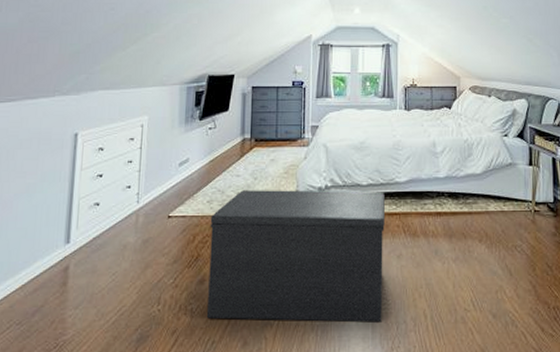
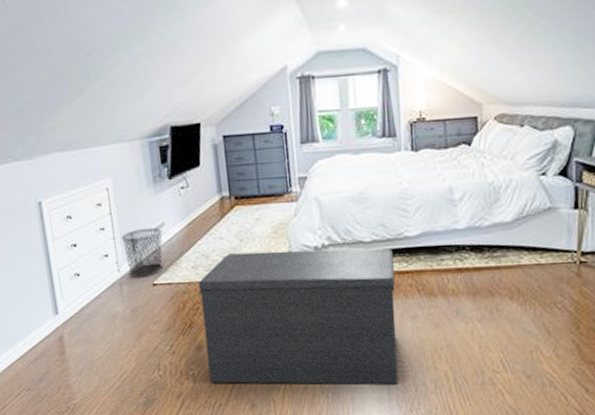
waste bin: none [146,164,185,209] -> present [121,228,164,278]

